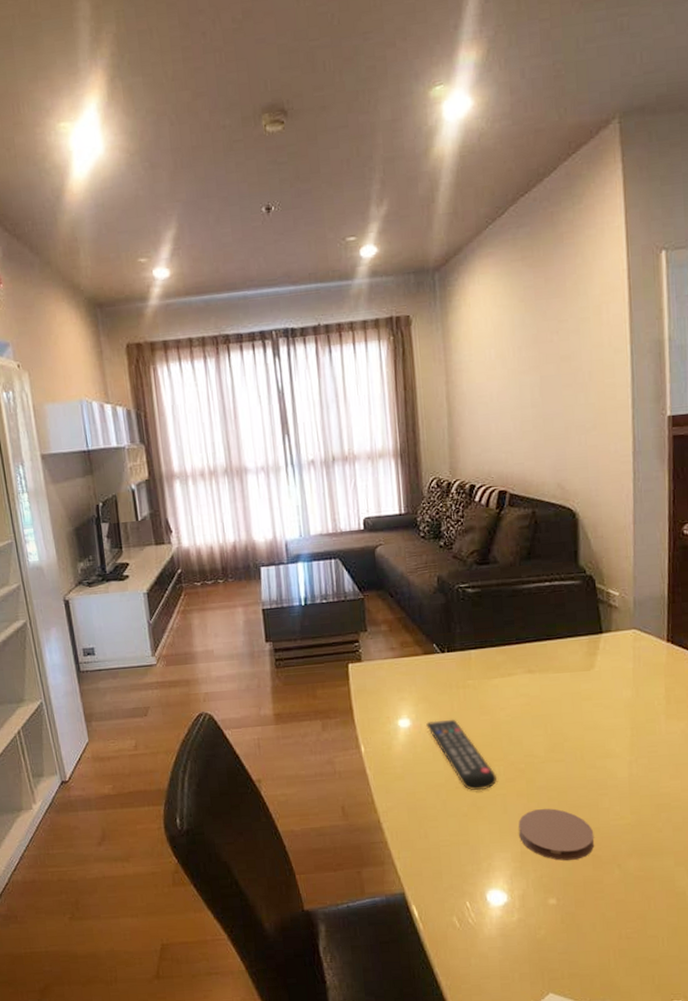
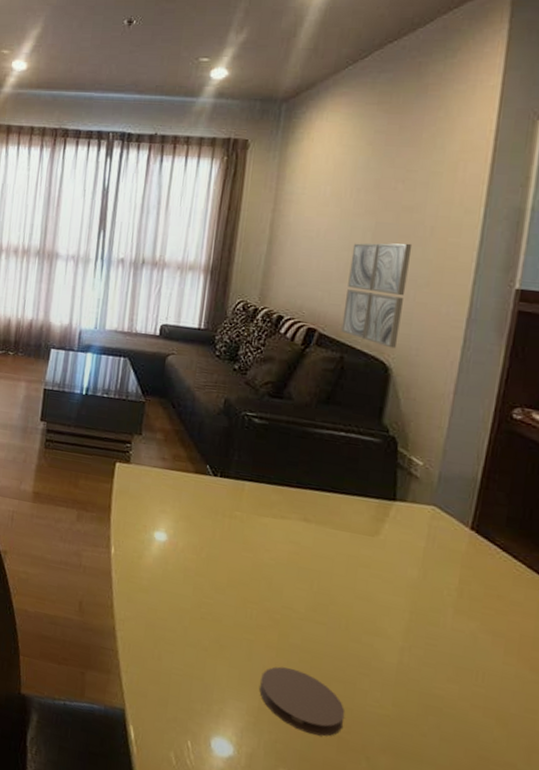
remote control: present [426,719,496,791] -> none [183,542,247,630]
wall art: none [524,391,579,494] -> present [341,243,413,349]

